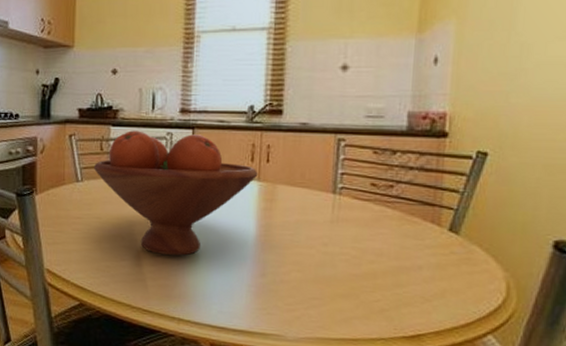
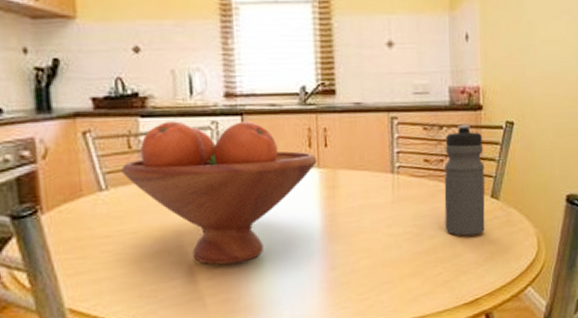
water bottle: none [388,151,445,269] -> present [444,124,485,236]

